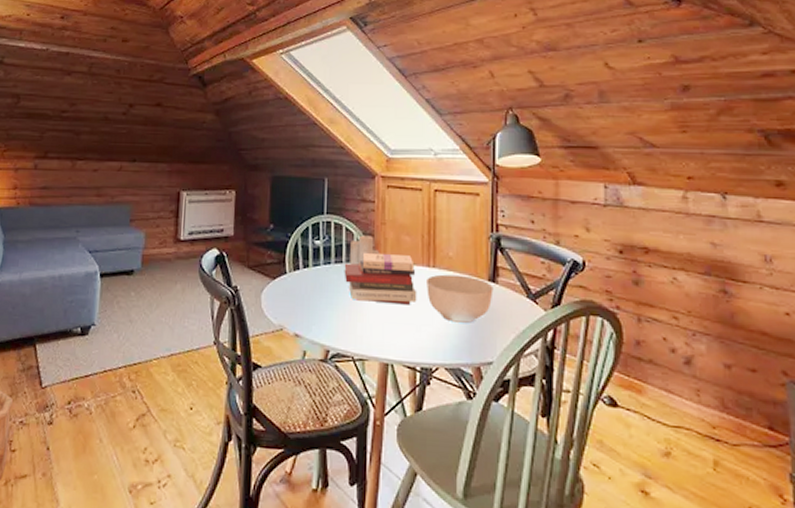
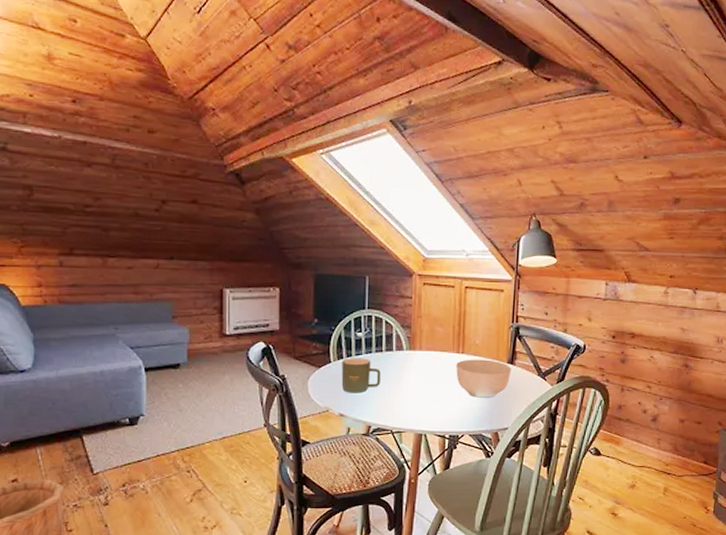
mug: none [297,269,340,312] -> present [341,358,381,395]
books: present [344,252,417,305] -> none [384,342,448,386]
candle: present [350,232,380,265] -> none [389,325,416,353]

